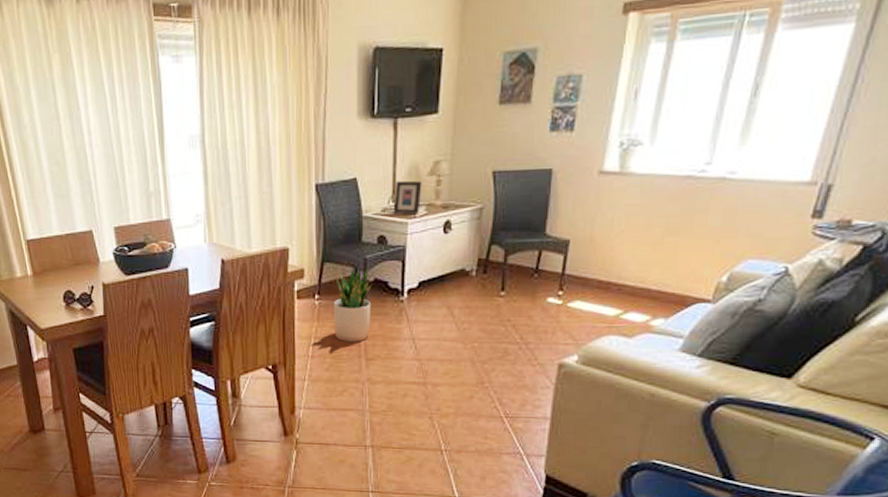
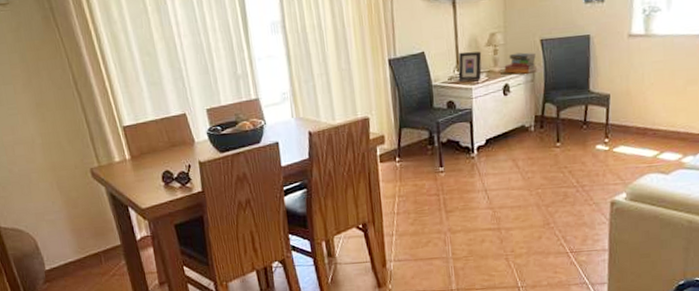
planter: present [334,266,372,342] -> none [412,128,447,198]
books: none [447,185,485,210] -> present [504,52,537,74]

